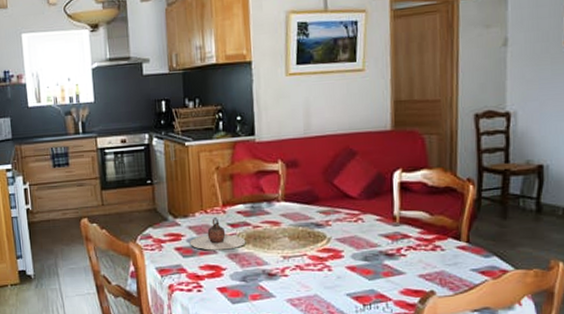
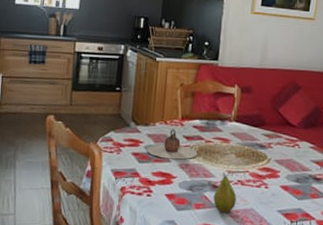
fruit: none [270,258,297,303] -> present [213,172,236,214]

